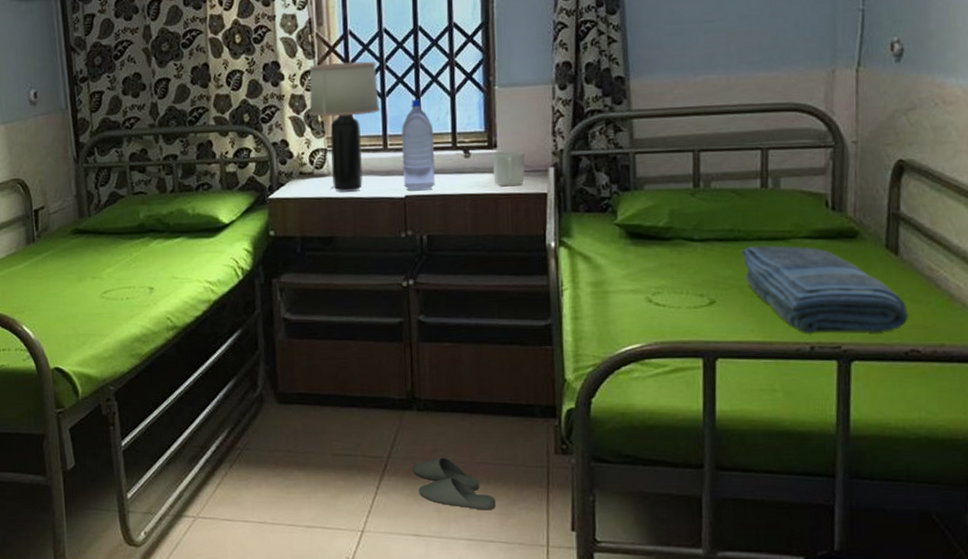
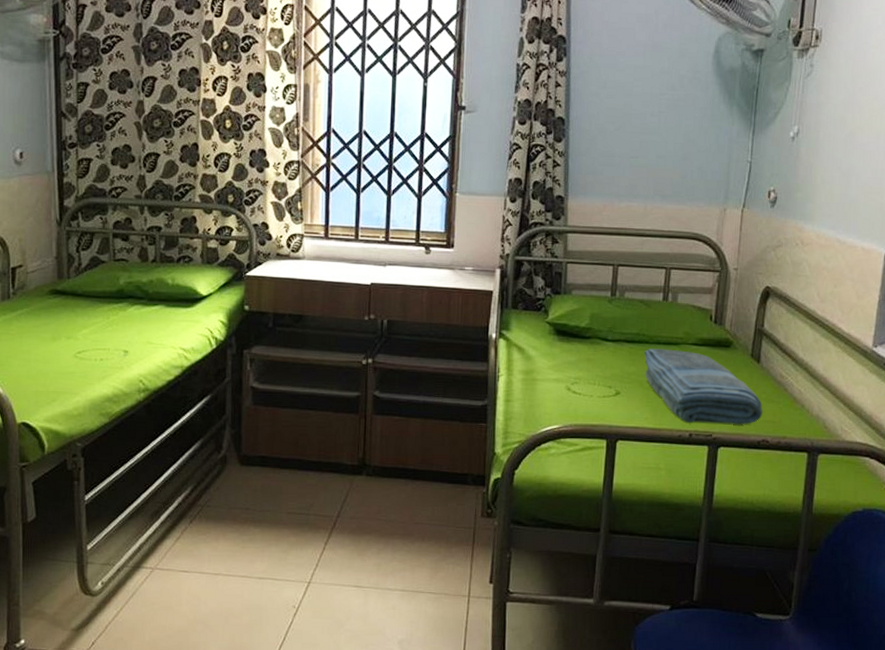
table lamp: present [308,61,381,192] -> none [289,156,355,276]
water bottle: present [401,99,436,191] -> none [370,197,401,280]
slippers: present [413,457,496,510] -> none [358,518,428,565]
mug: present [492,151,525,187] -> none [448,251,477,283]

